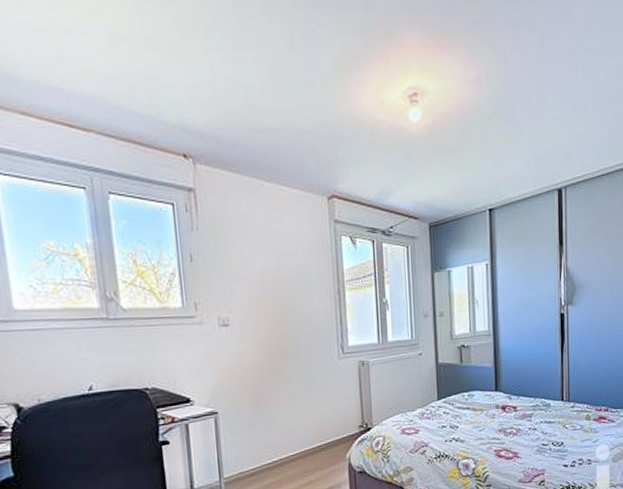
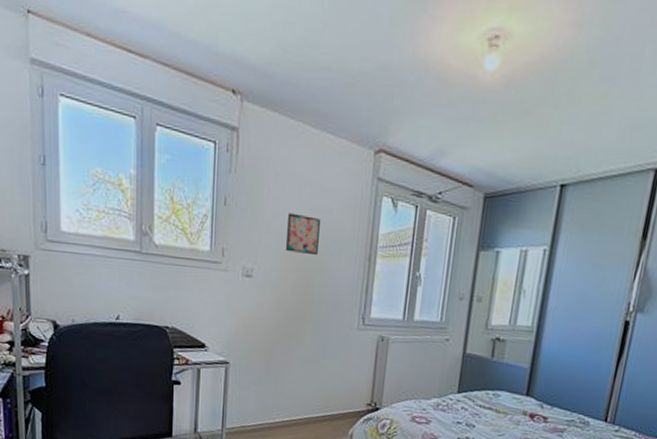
wall art: none [256,261,290,297] -> present [285,213,320,256]

